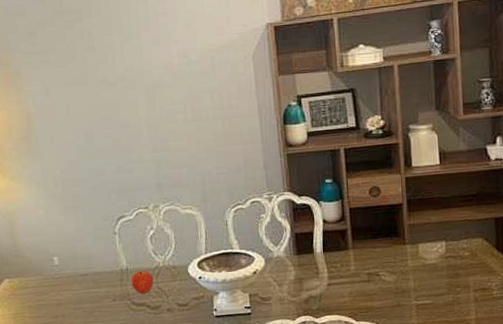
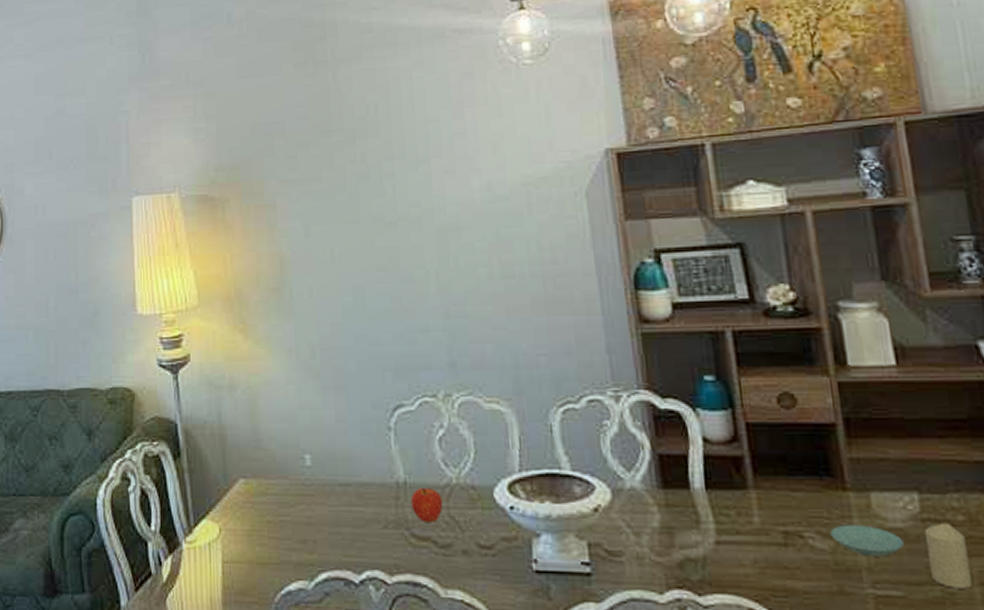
saucer: none [394,264,435,282] -> present [830,524,904,557]
candle: none [446,257,469,295] -> present [923,522,972,589]

